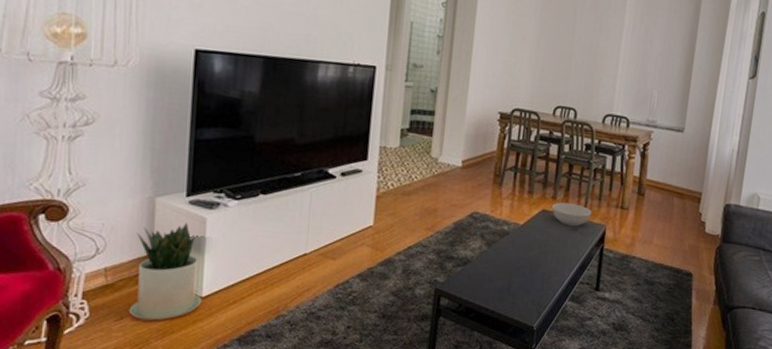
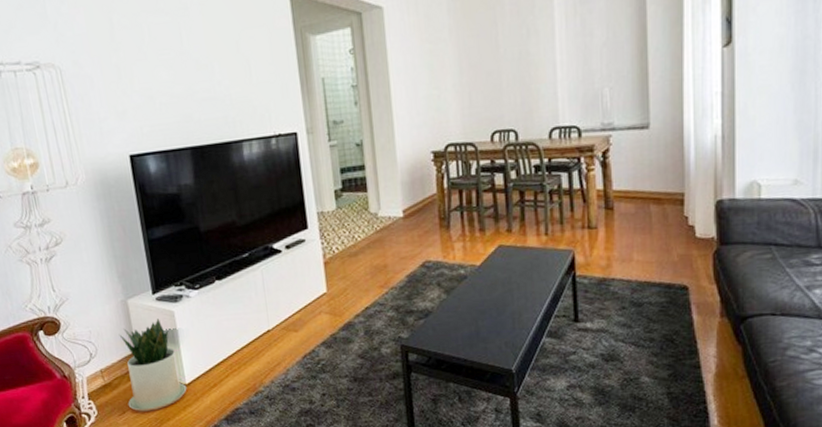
bowl: present [552,202,592,227] -> none [509,233,556,259]

